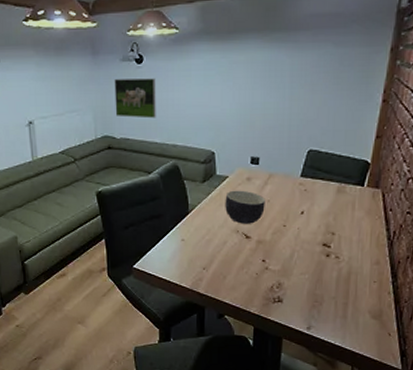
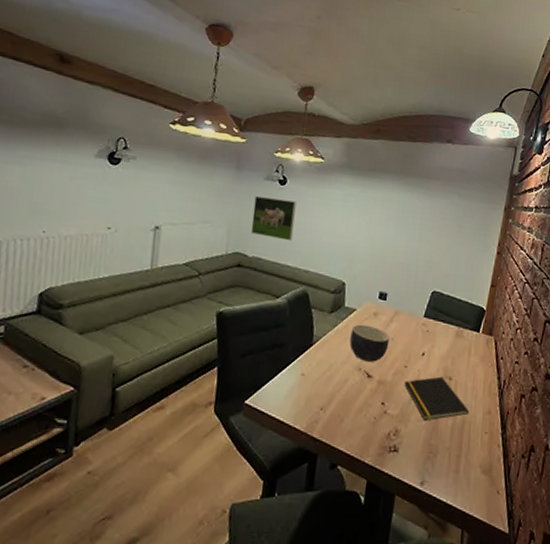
notepad: none [284,232,356,274] -> present [404,376,470,421]

